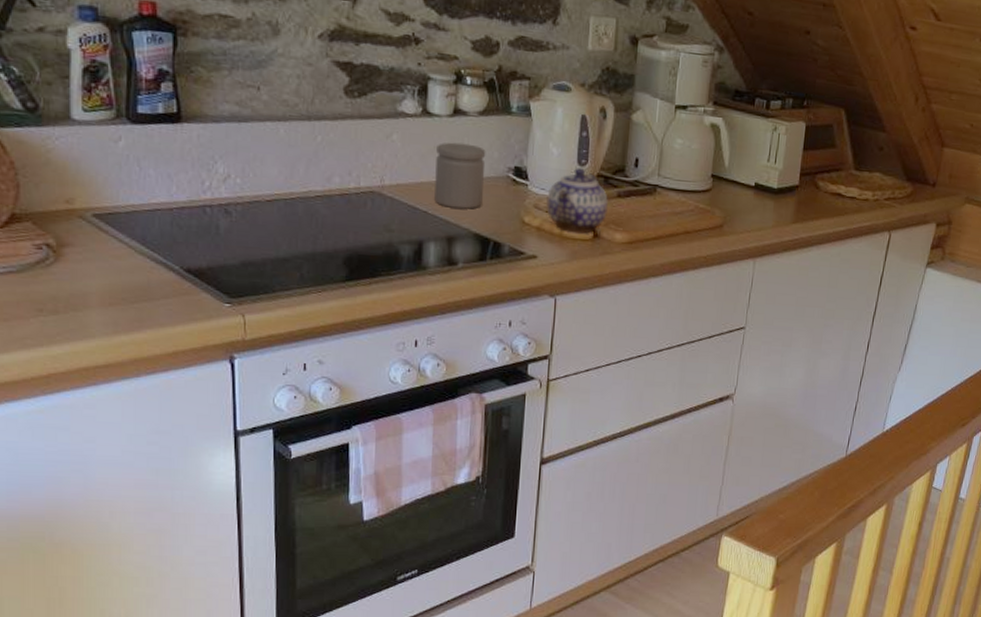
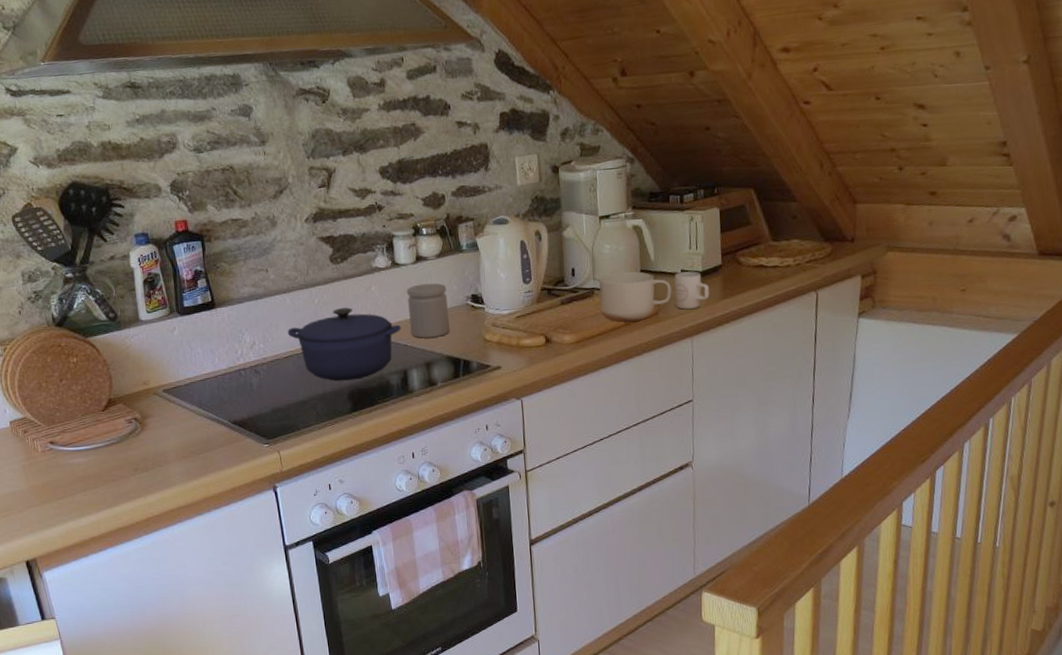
cooking pot: none [275,152,423,243] -> present [287,307,401,381]
teapot: present [546,168,608,233] -> none [501,286,555,342]
cup: none [660,171,742,231] -> present [599,271,672,323]
mug: none [742,185,781,228] -> present [673,271,710,310]

